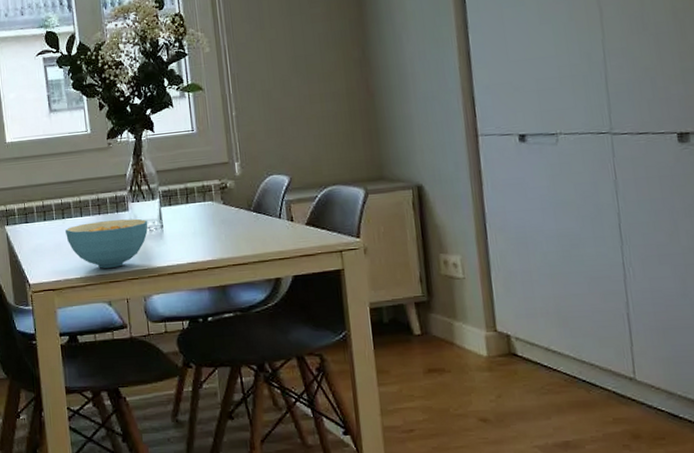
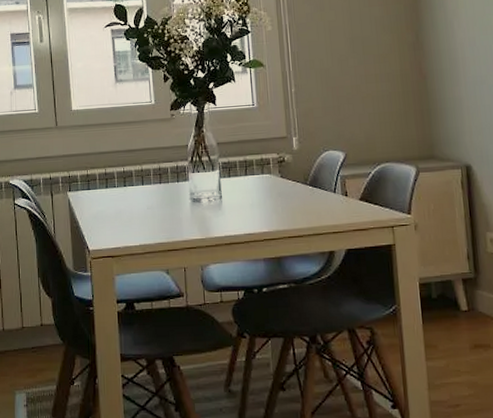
cereal bowl: present [66,218,148,268] -> none [127,188,208,237]

